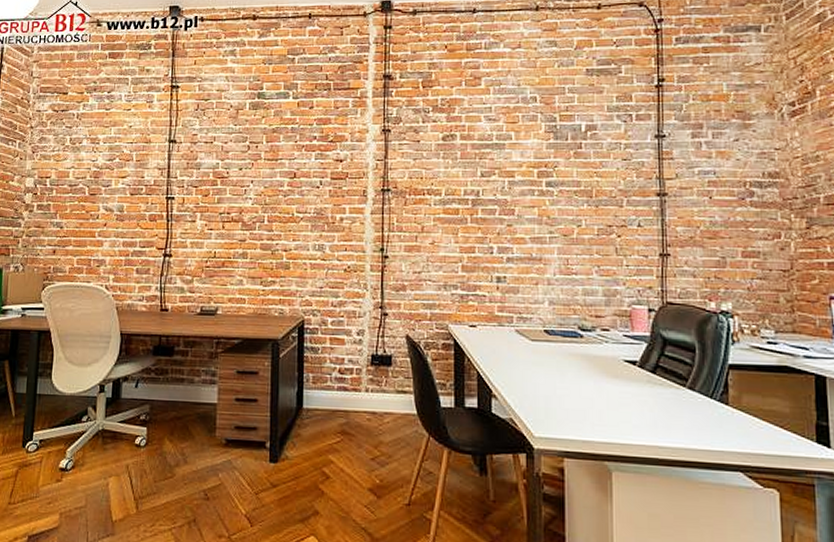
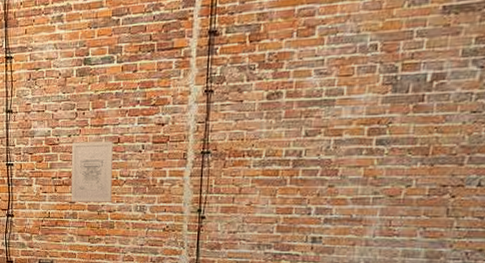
wall art: none [241,176,289,241] -> present [71,141,113,202]

